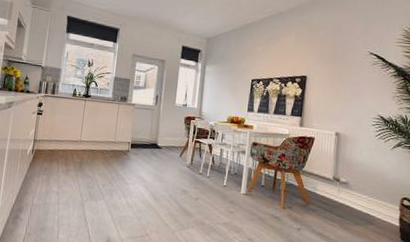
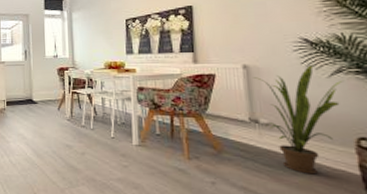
house plant: none [342,138,400,225] -> present [253,65,343,175]

